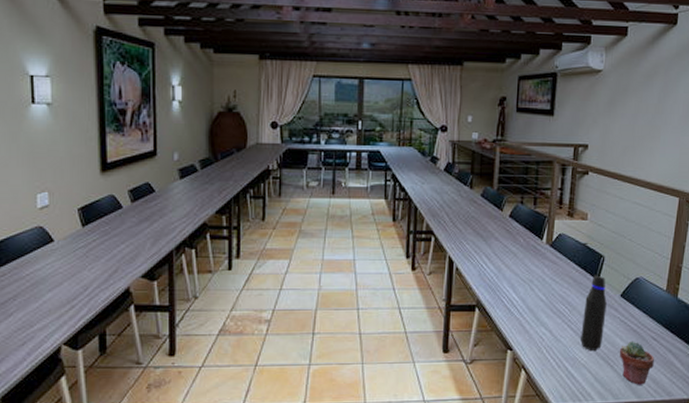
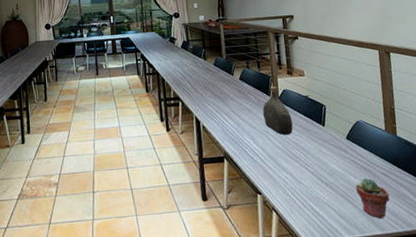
water jug: none [529,228,563,286] -> present [262,86,293,135]
water bottle: present [581,275,607,352] -> none [316,122,339,191]

